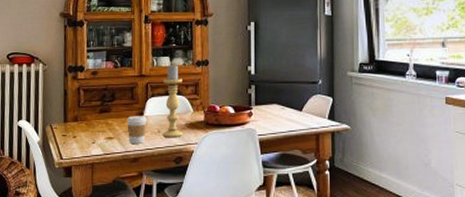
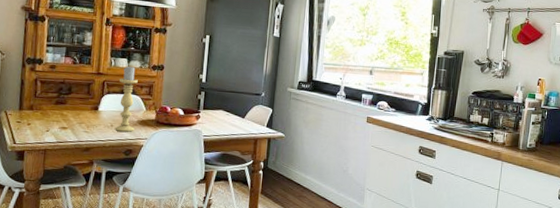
coffee cup: present [127,116,147,144] -> none [81,109,102,135]

